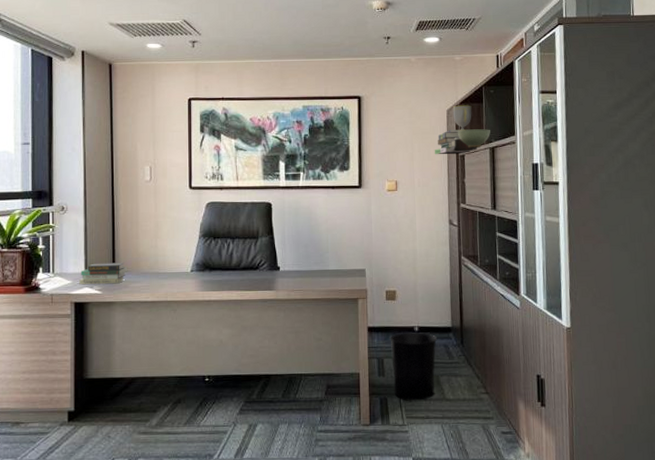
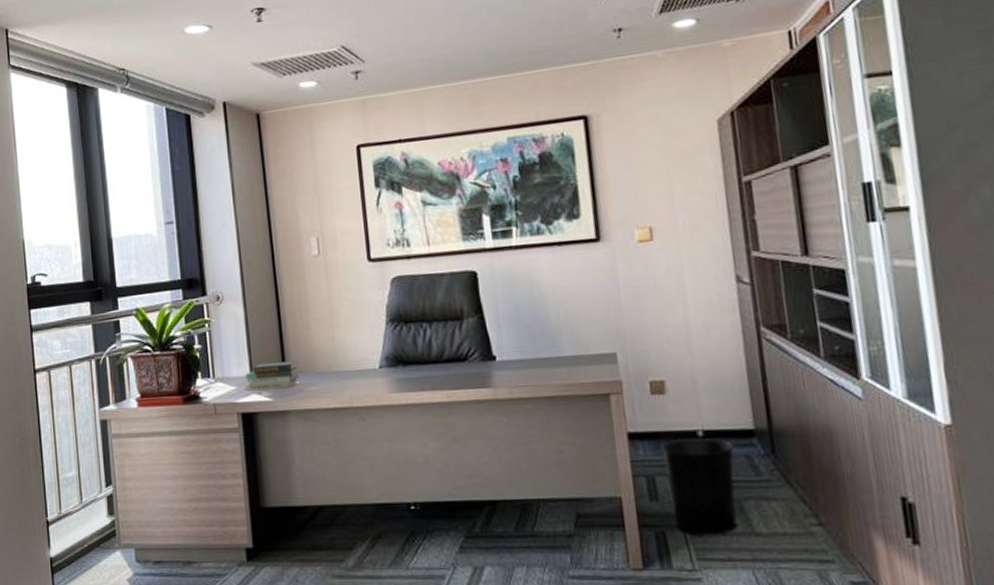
books: present [434,130,471,155] -> none [703,145,761,185]
trophy: present [449,105,477,151] -> none [726,108,770,178]
bowl: present [457,129,491,148] -> none [736,139,790,170]

